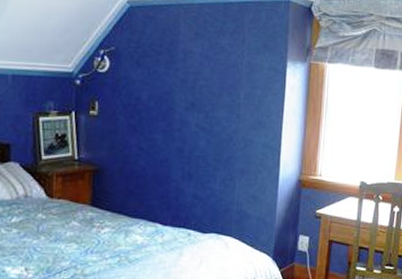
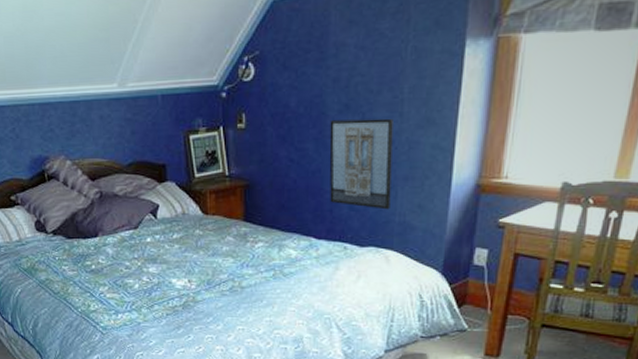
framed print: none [176,116,232,199] -> present [329,118,393,210]

